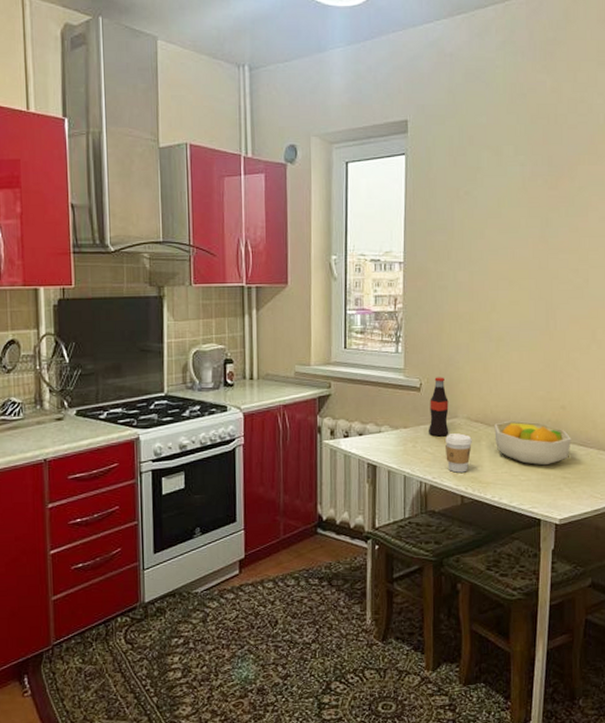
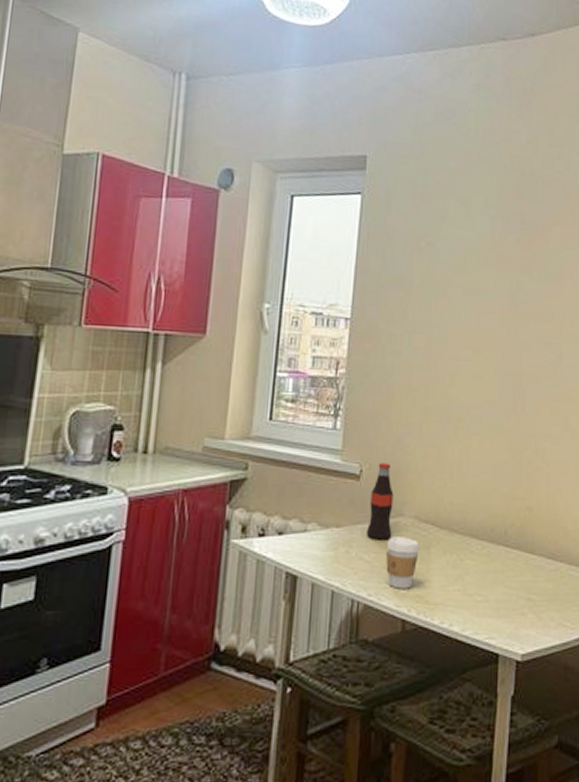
fruit bowl: present [494,420,572,466] -> none [447,522,538,583]

